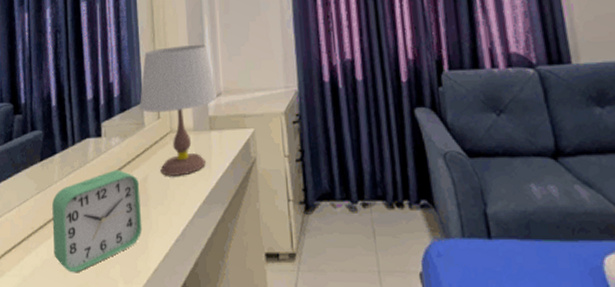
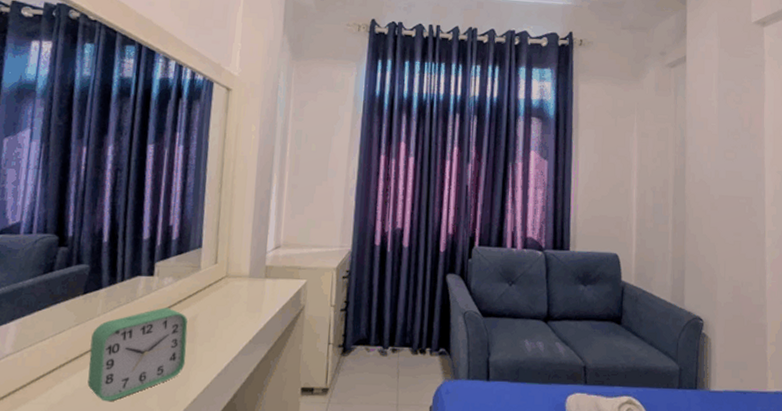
table lamp: present [140,45,218,176] -> none [198,199,277,317]

